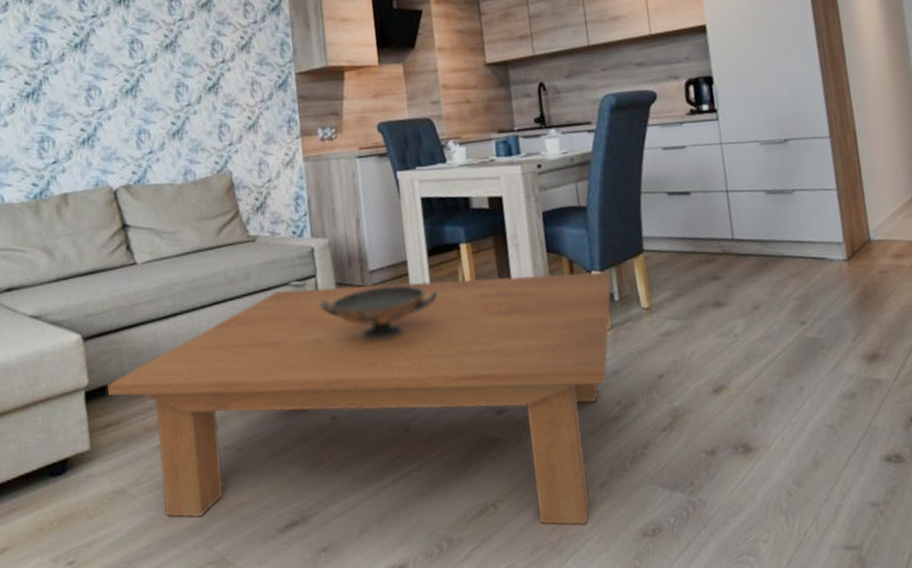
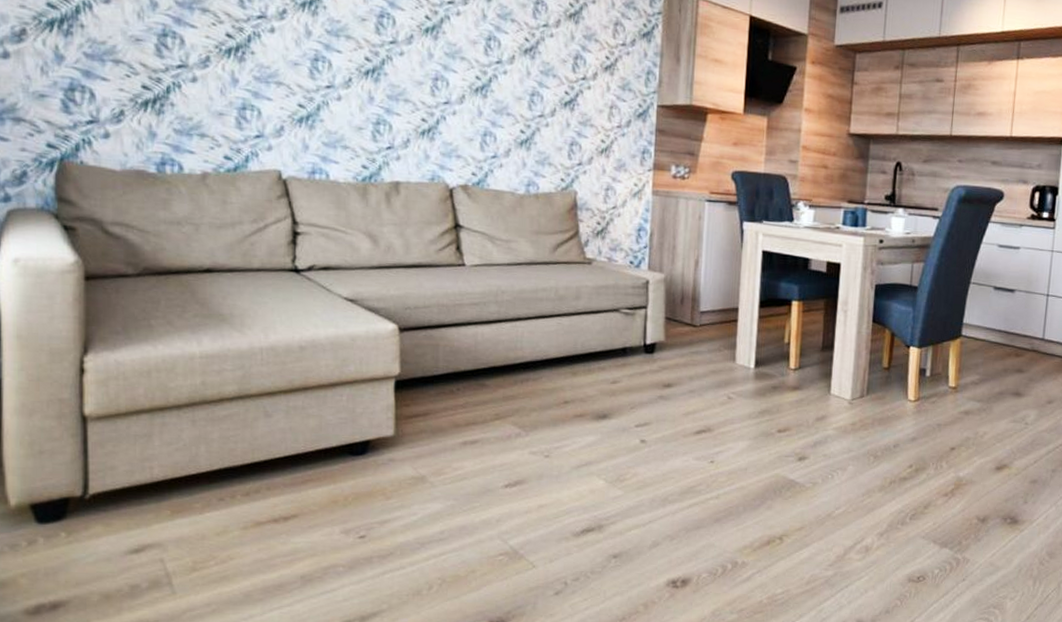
coffee table: present [108,271,612,526] -> none [420,315,927,566]
decorative bowl: present [320,285,438,341] -> none [646,328,762,378]

